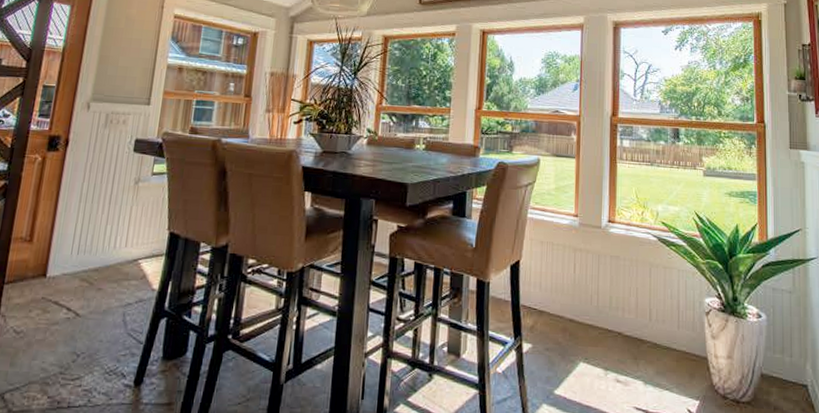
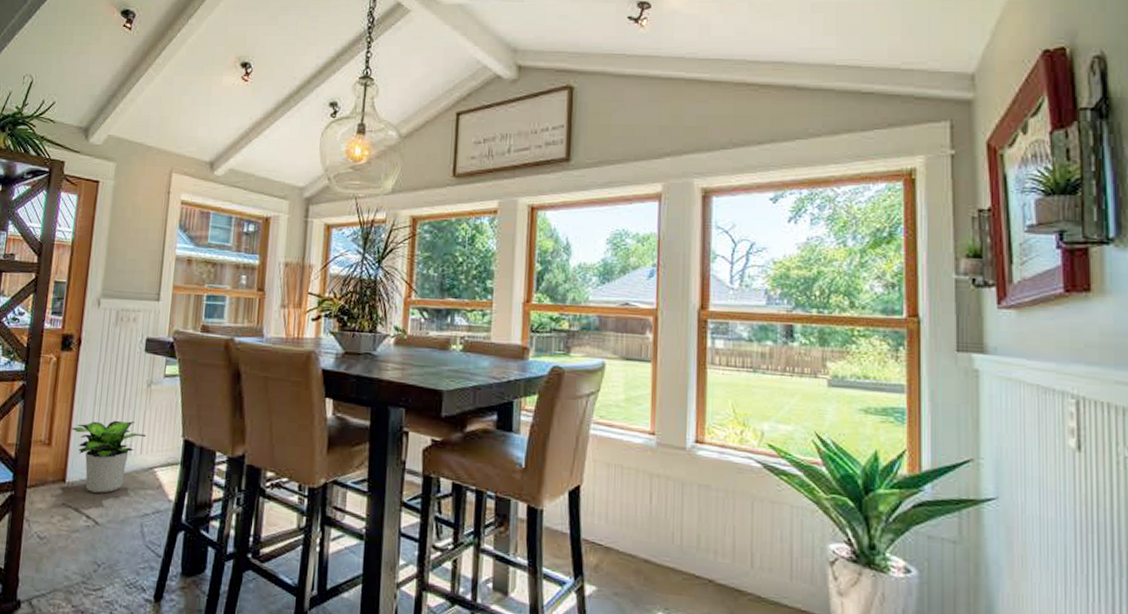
potted plant: none [54,216,133,286] -> present [71,420,147,493]

